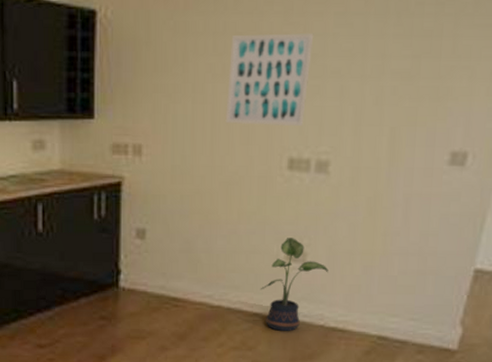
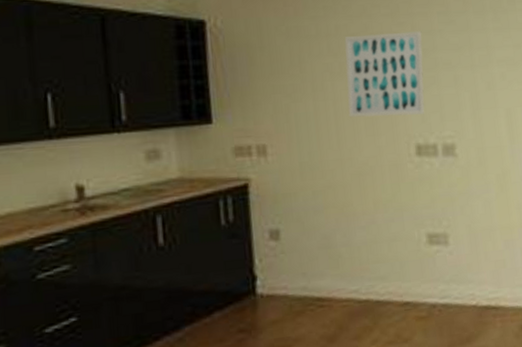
potted plant: present [260,238,329,331] -> none [407,221,472,318]

